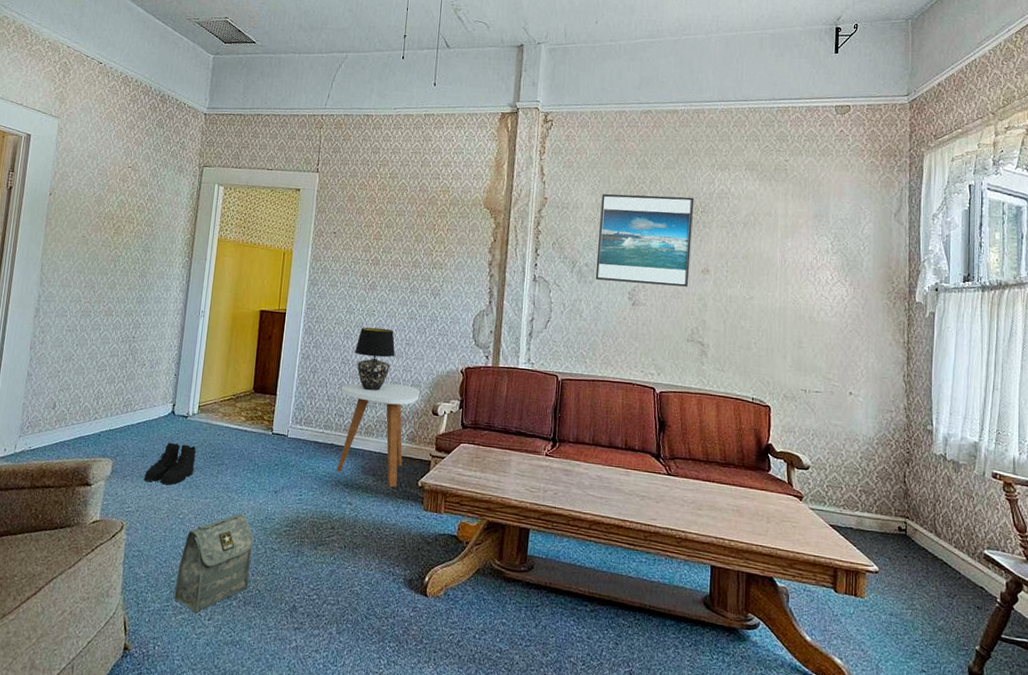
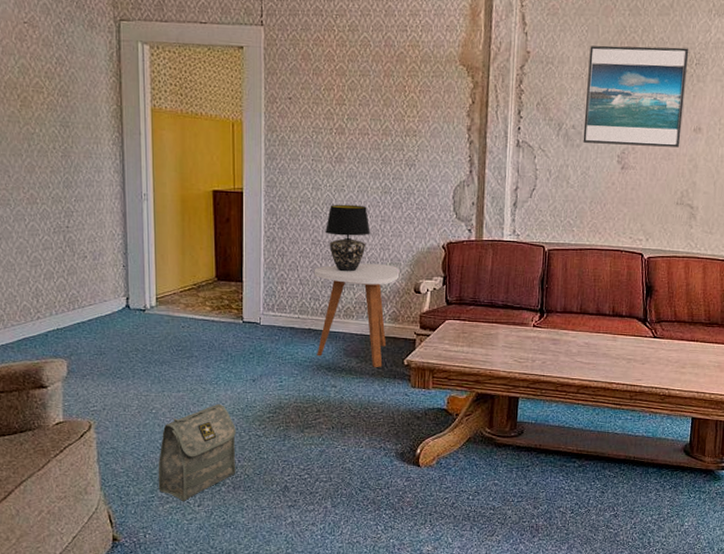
boots: present [143,442,197,485] -> none [105,337,161,382]

